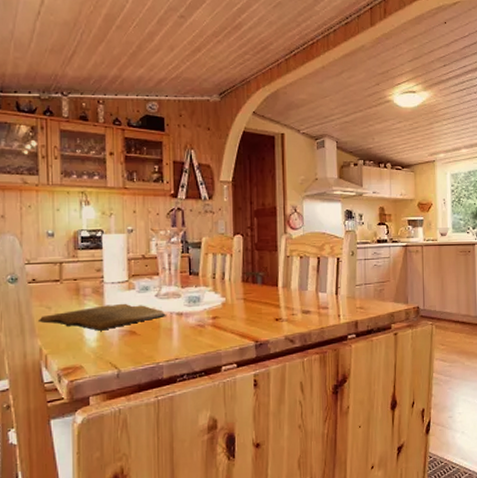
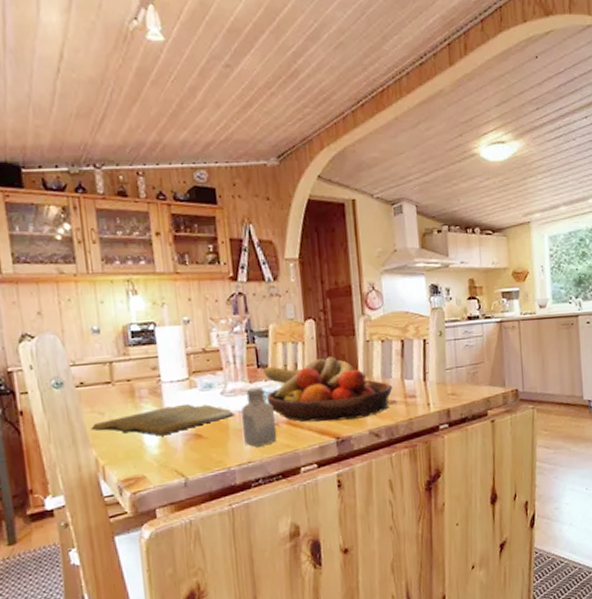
saltshaker: none [173,292,203,345] -> present [241,387,277,447]
fruit bowl: none [195,268,308,326] -> present [263,356,393,423]

